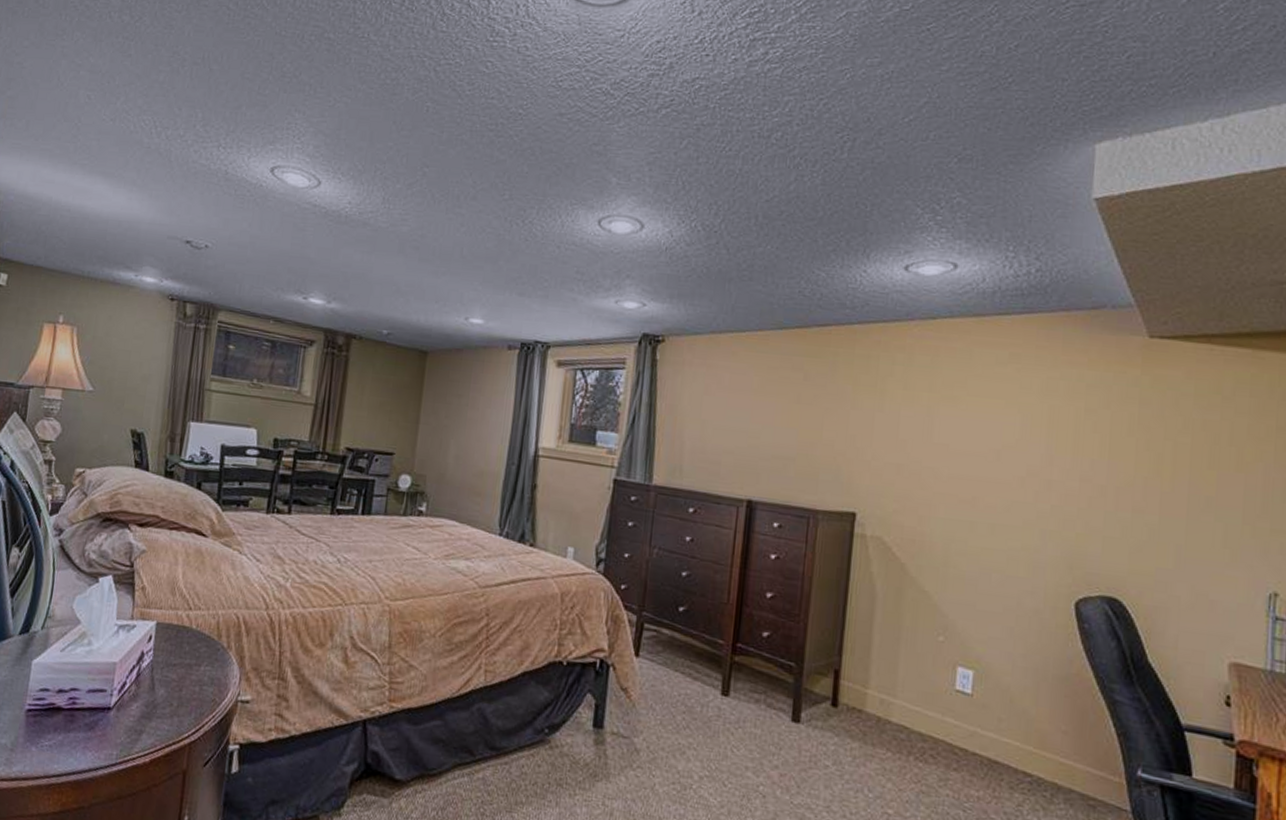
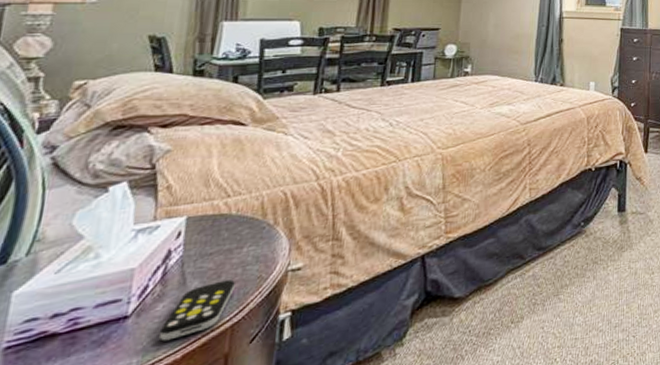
remote control: none [132,694,193,742] -> present [158,279,235,341]

